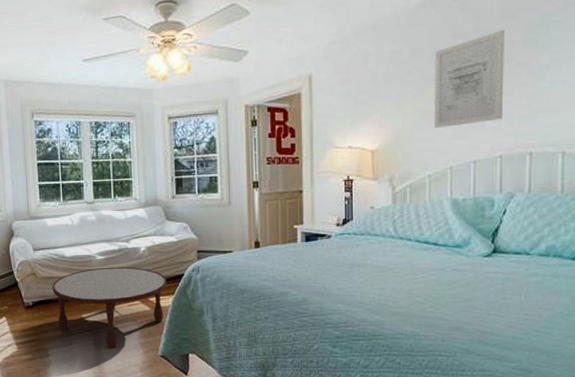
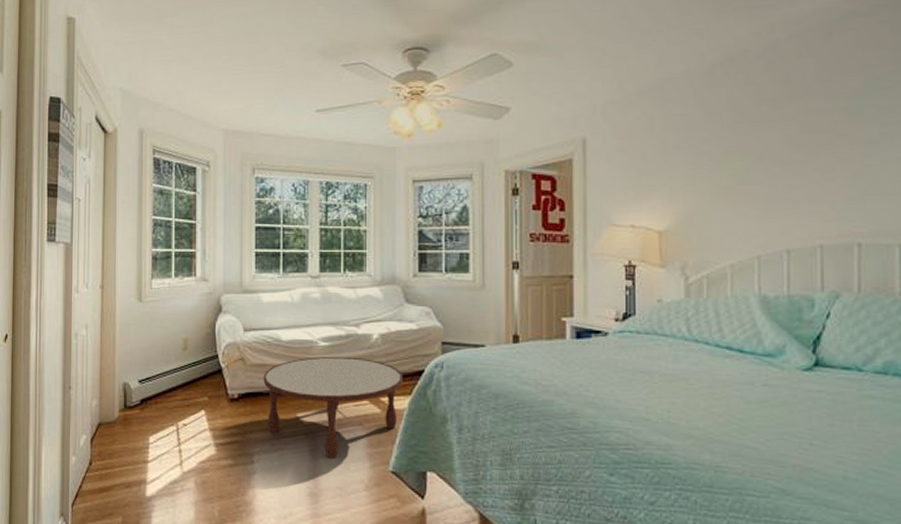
wall art: present [434,30,505,128] -> none [735,95,823,208]

